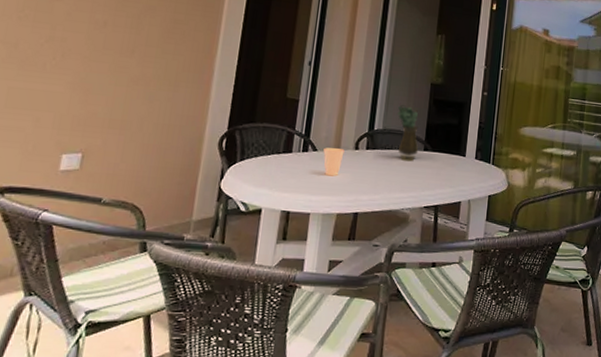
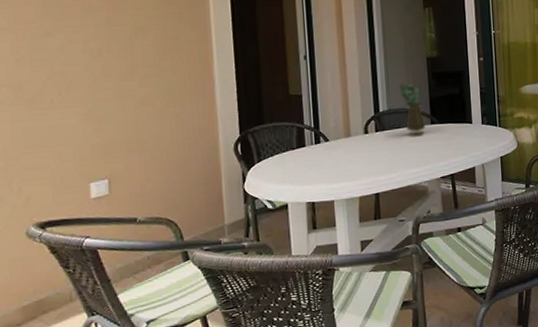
cup: present [323,147,345,176] -> none [335,134,355,163]

